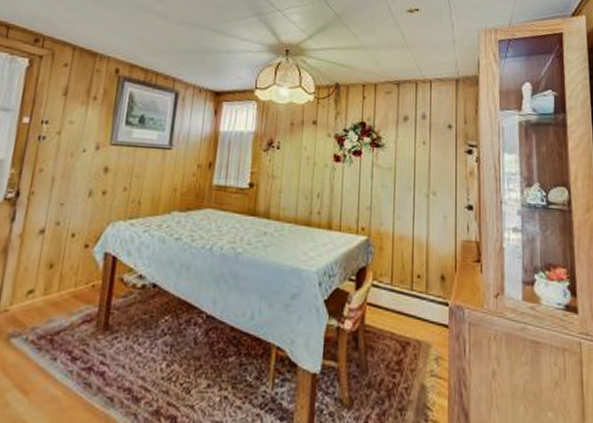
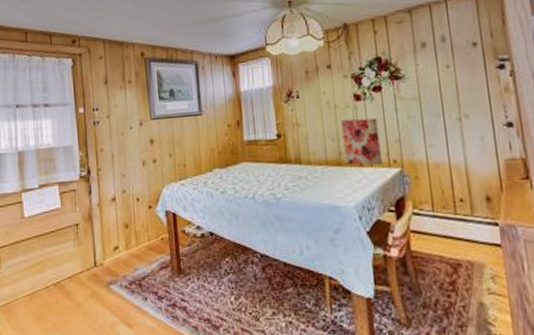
wall art: none [314,179,353,231] -> present [341,118,382,166]

